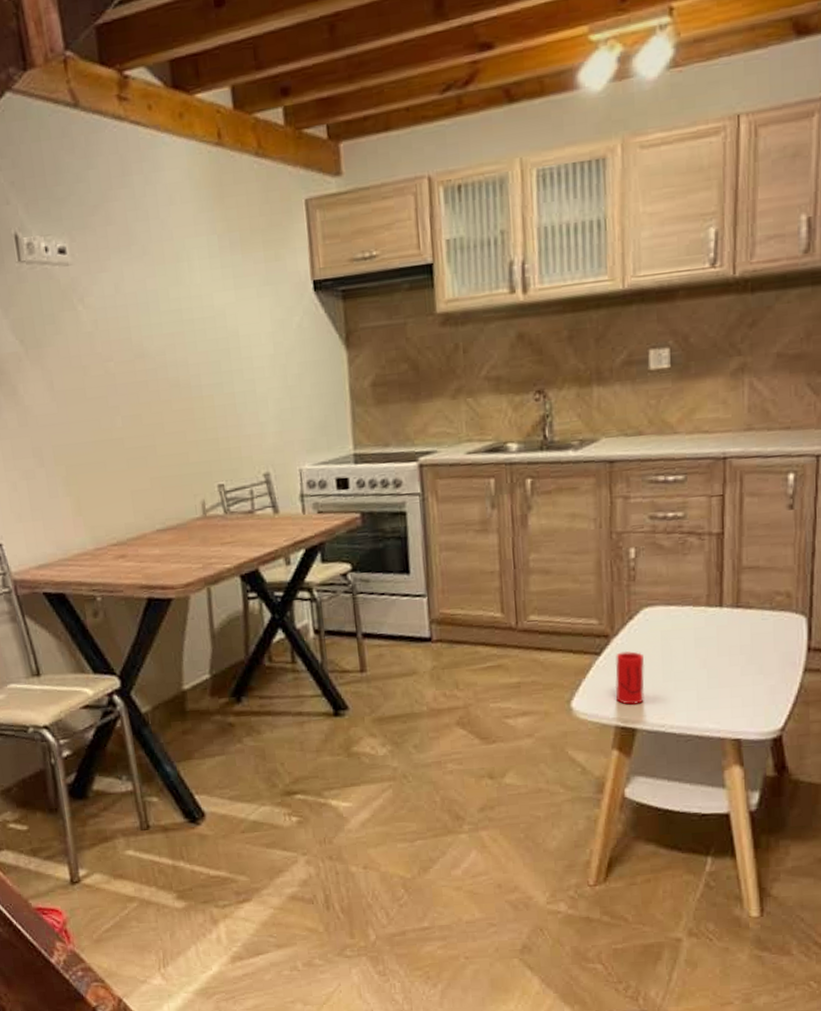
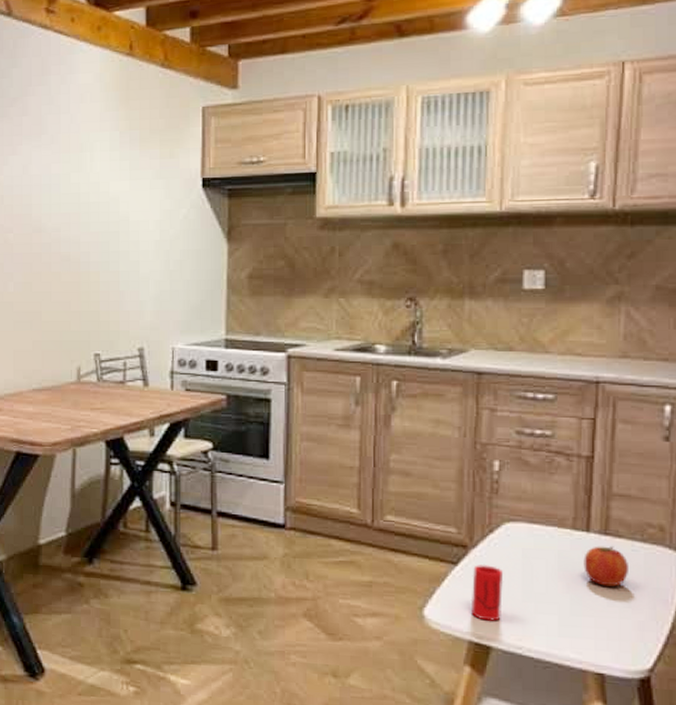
fruit: none [718,618,759,657] -> present [584,546,628,587]

